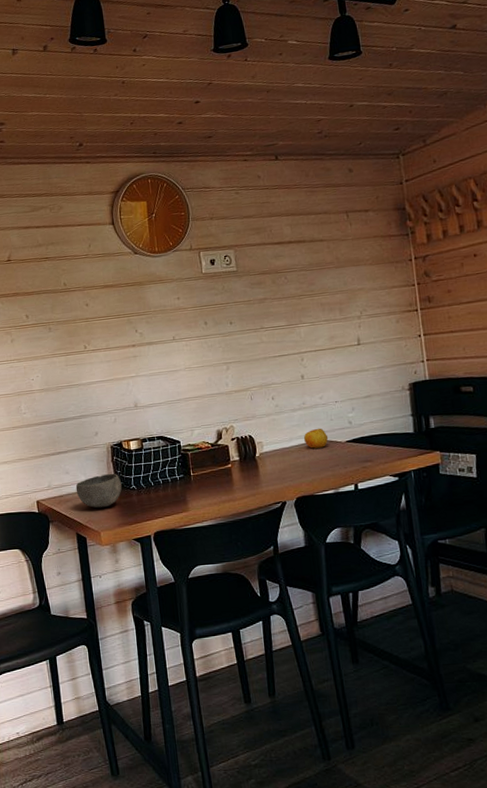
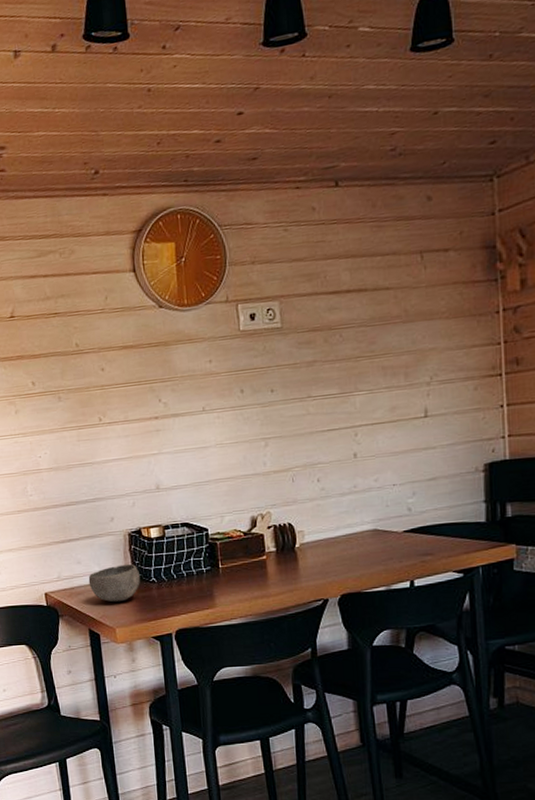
apple: present [303,428,329,449] -> none [352,515,383,539]

